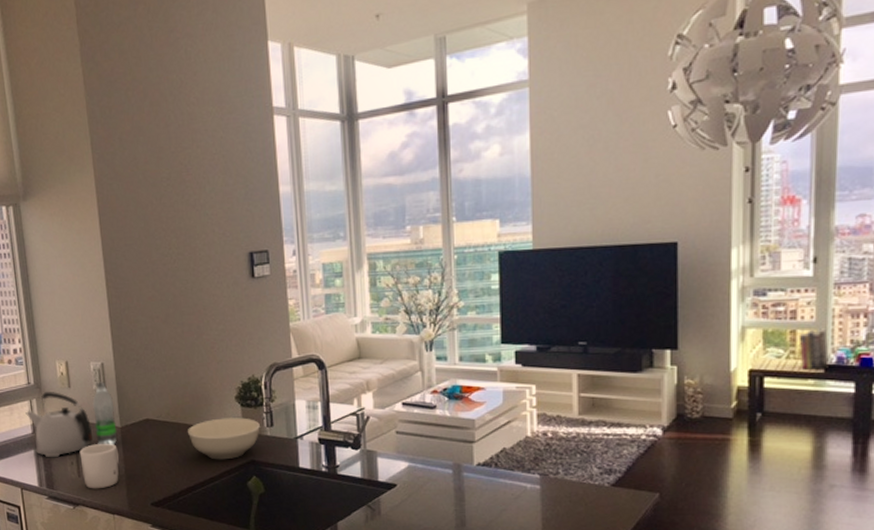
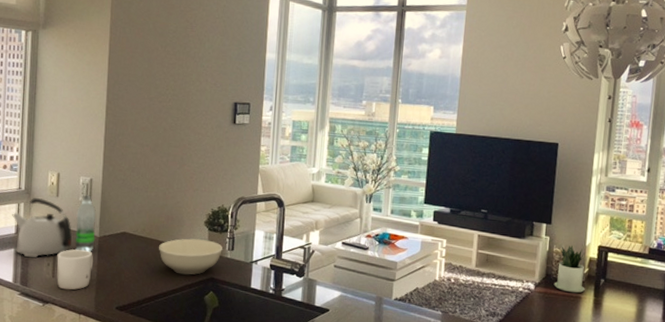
planter: none [689,373,734,435] -> present [553,245,585,294]
books: present [798,328,829,370] -> none [633,220,653,251]

